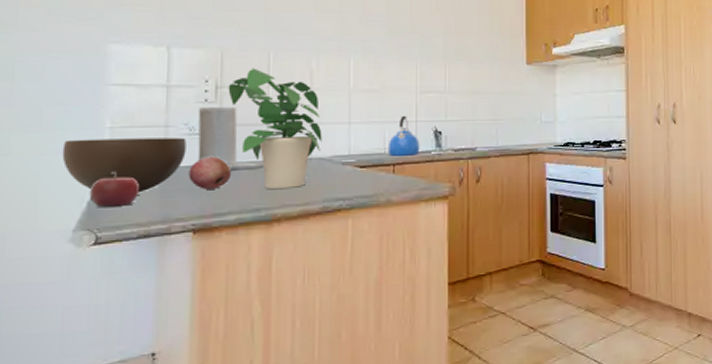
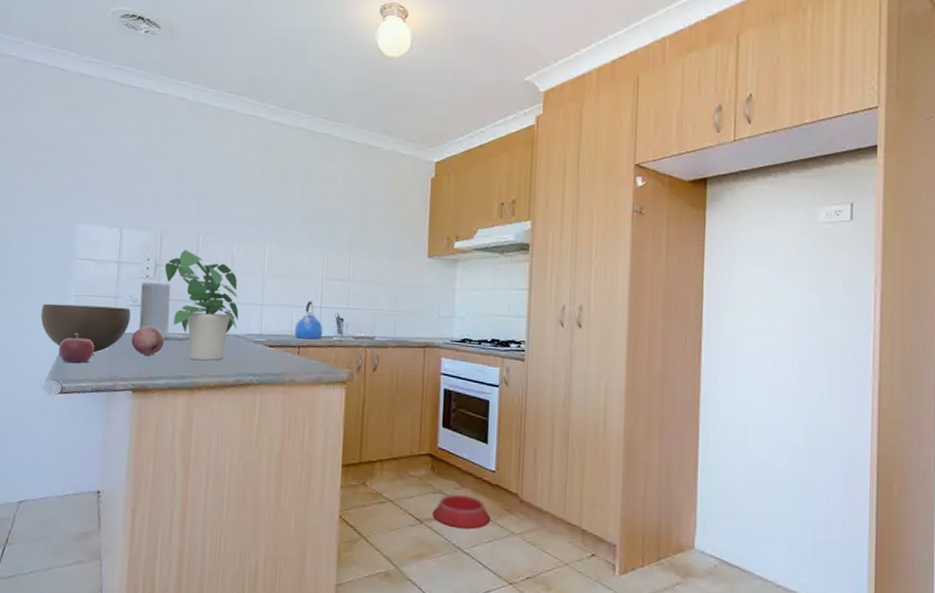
pet bowl: none [545,296,603,331] -> present [432,494,491,529]

